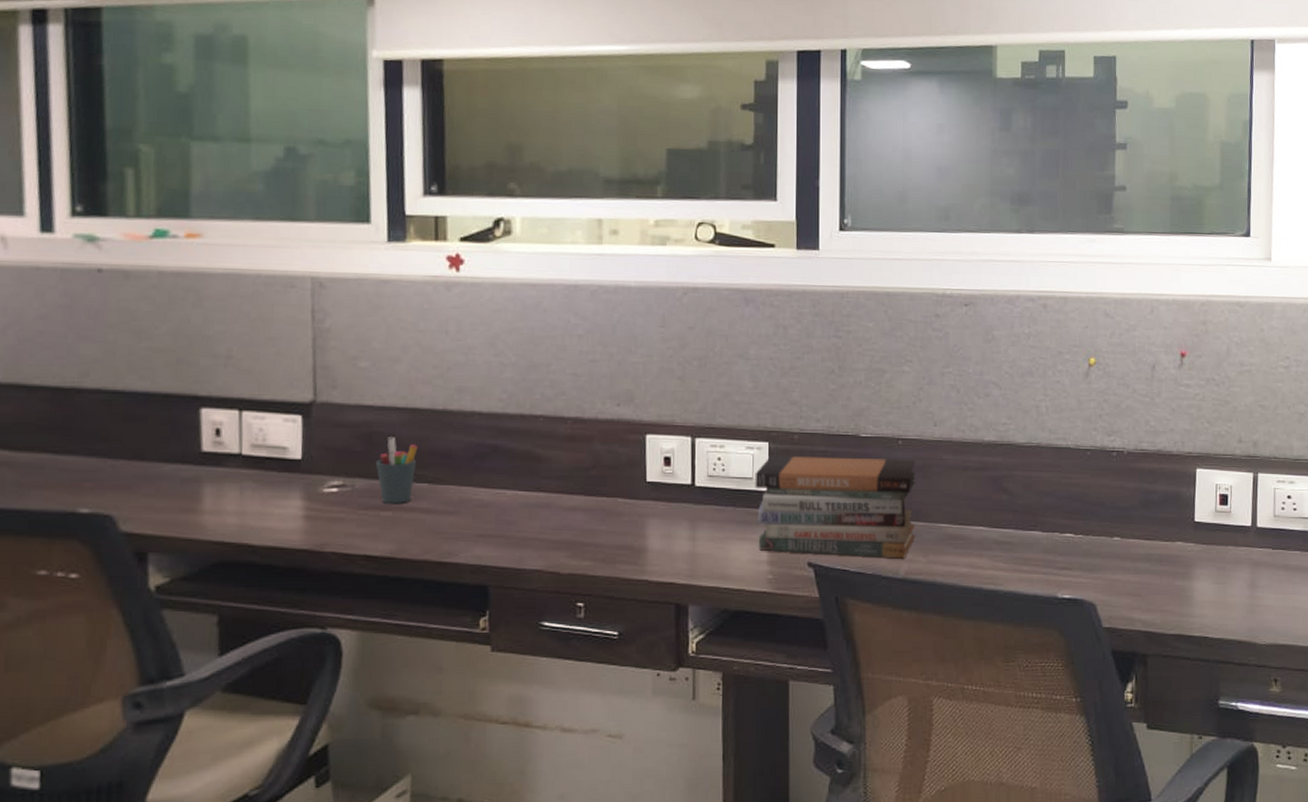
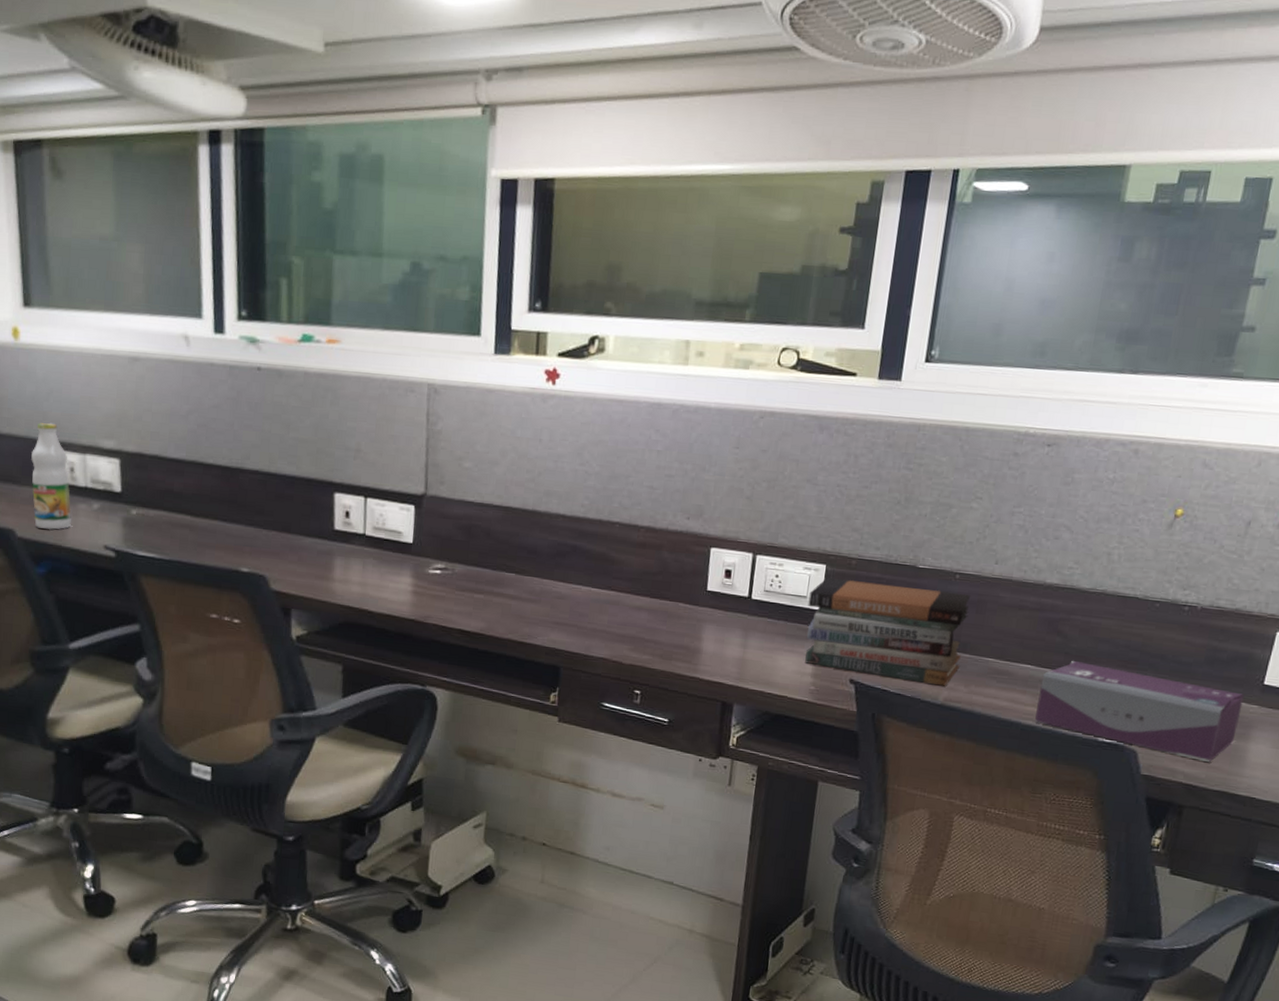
pen holder: present [375,437,418,505] -> none [472,530,509,589]
tissue box: none [996,518,1181,607] -> present [1035,661,1244,763]

